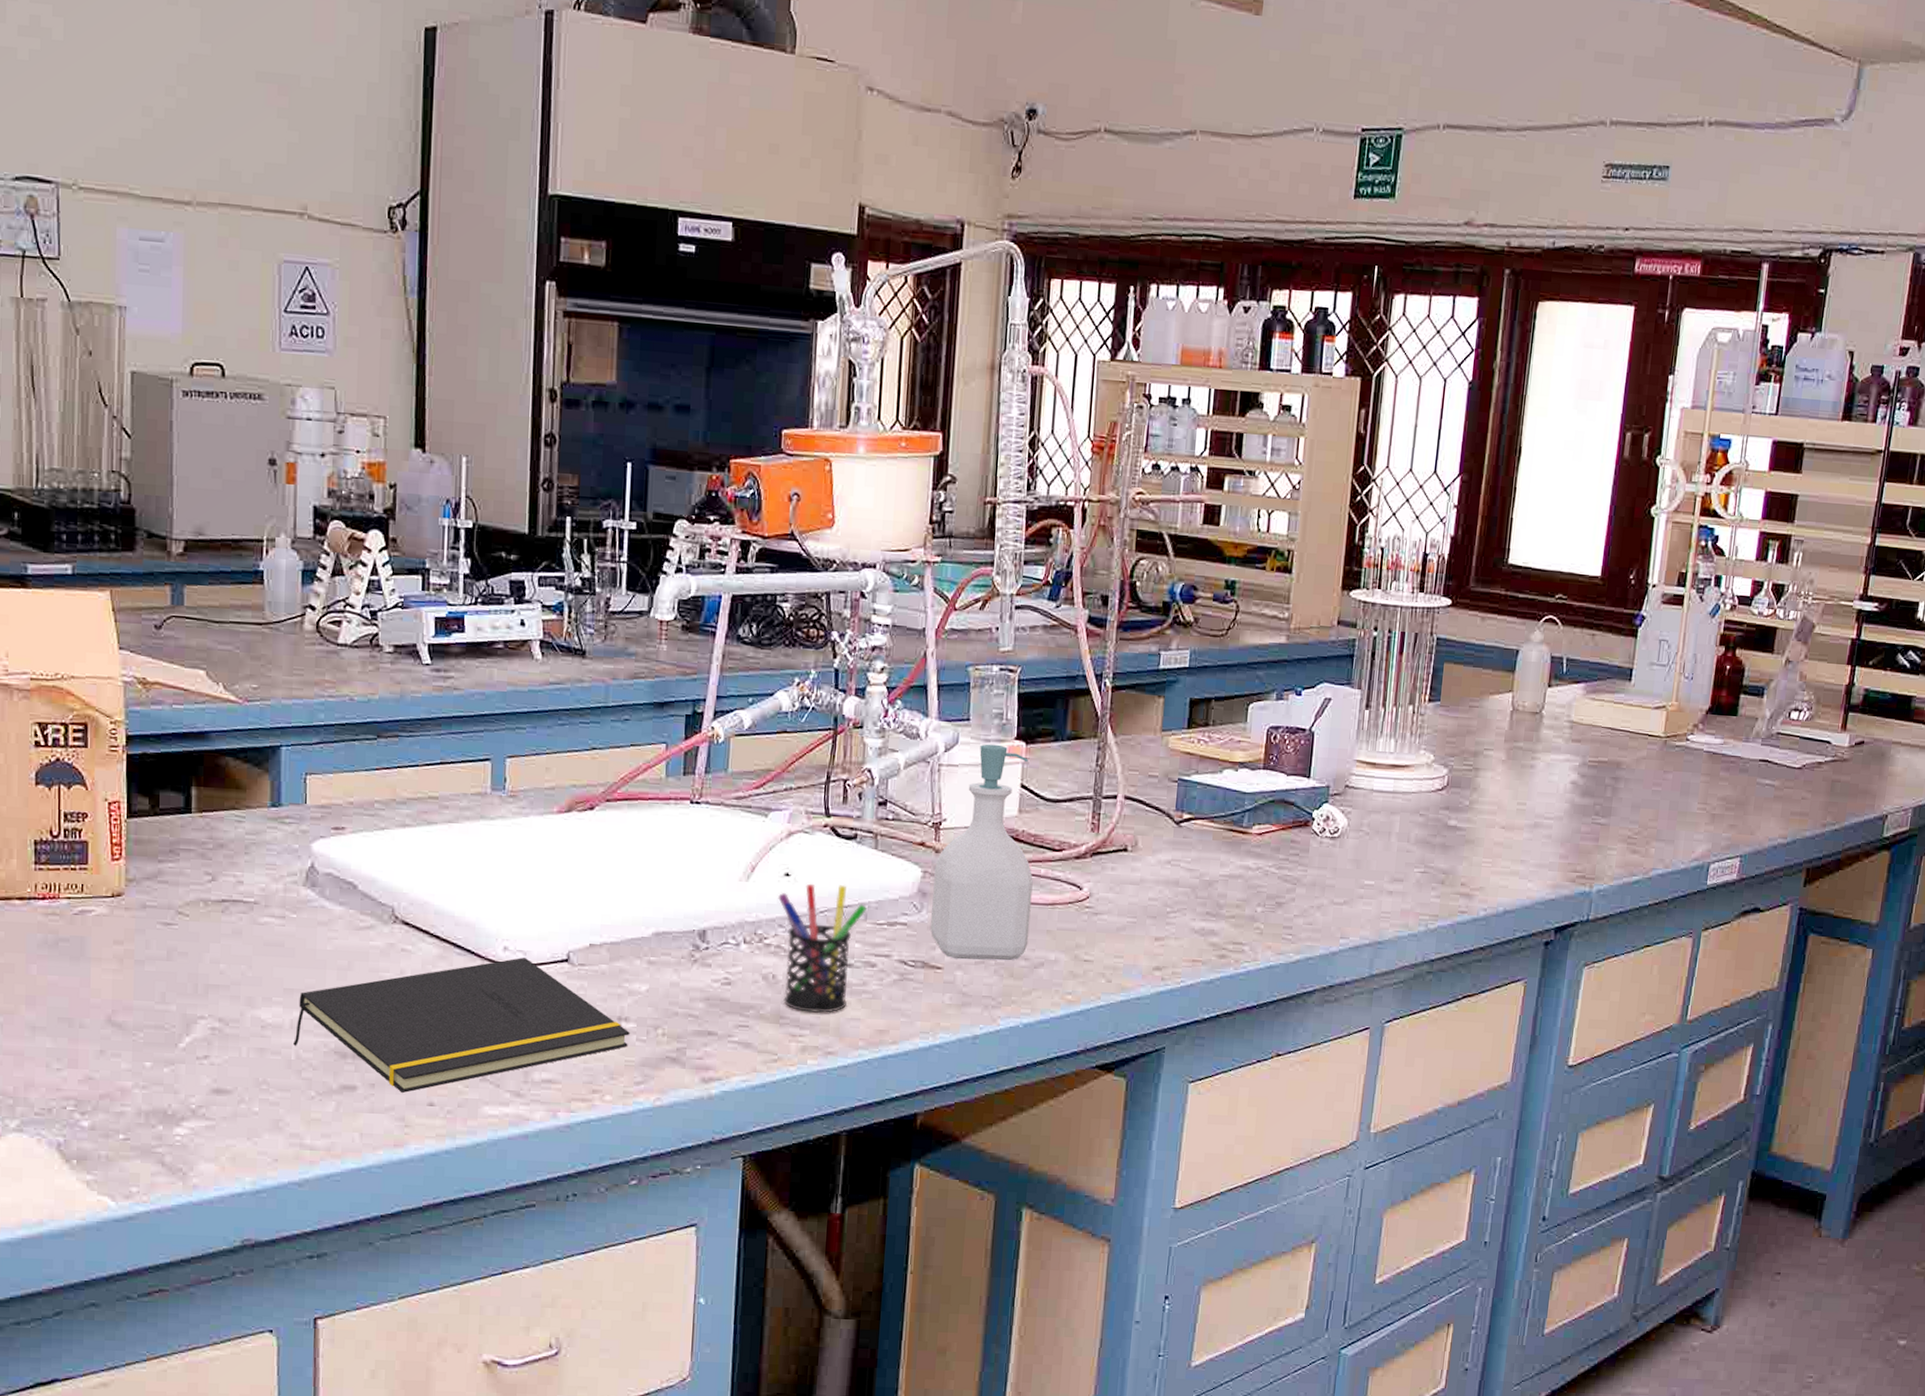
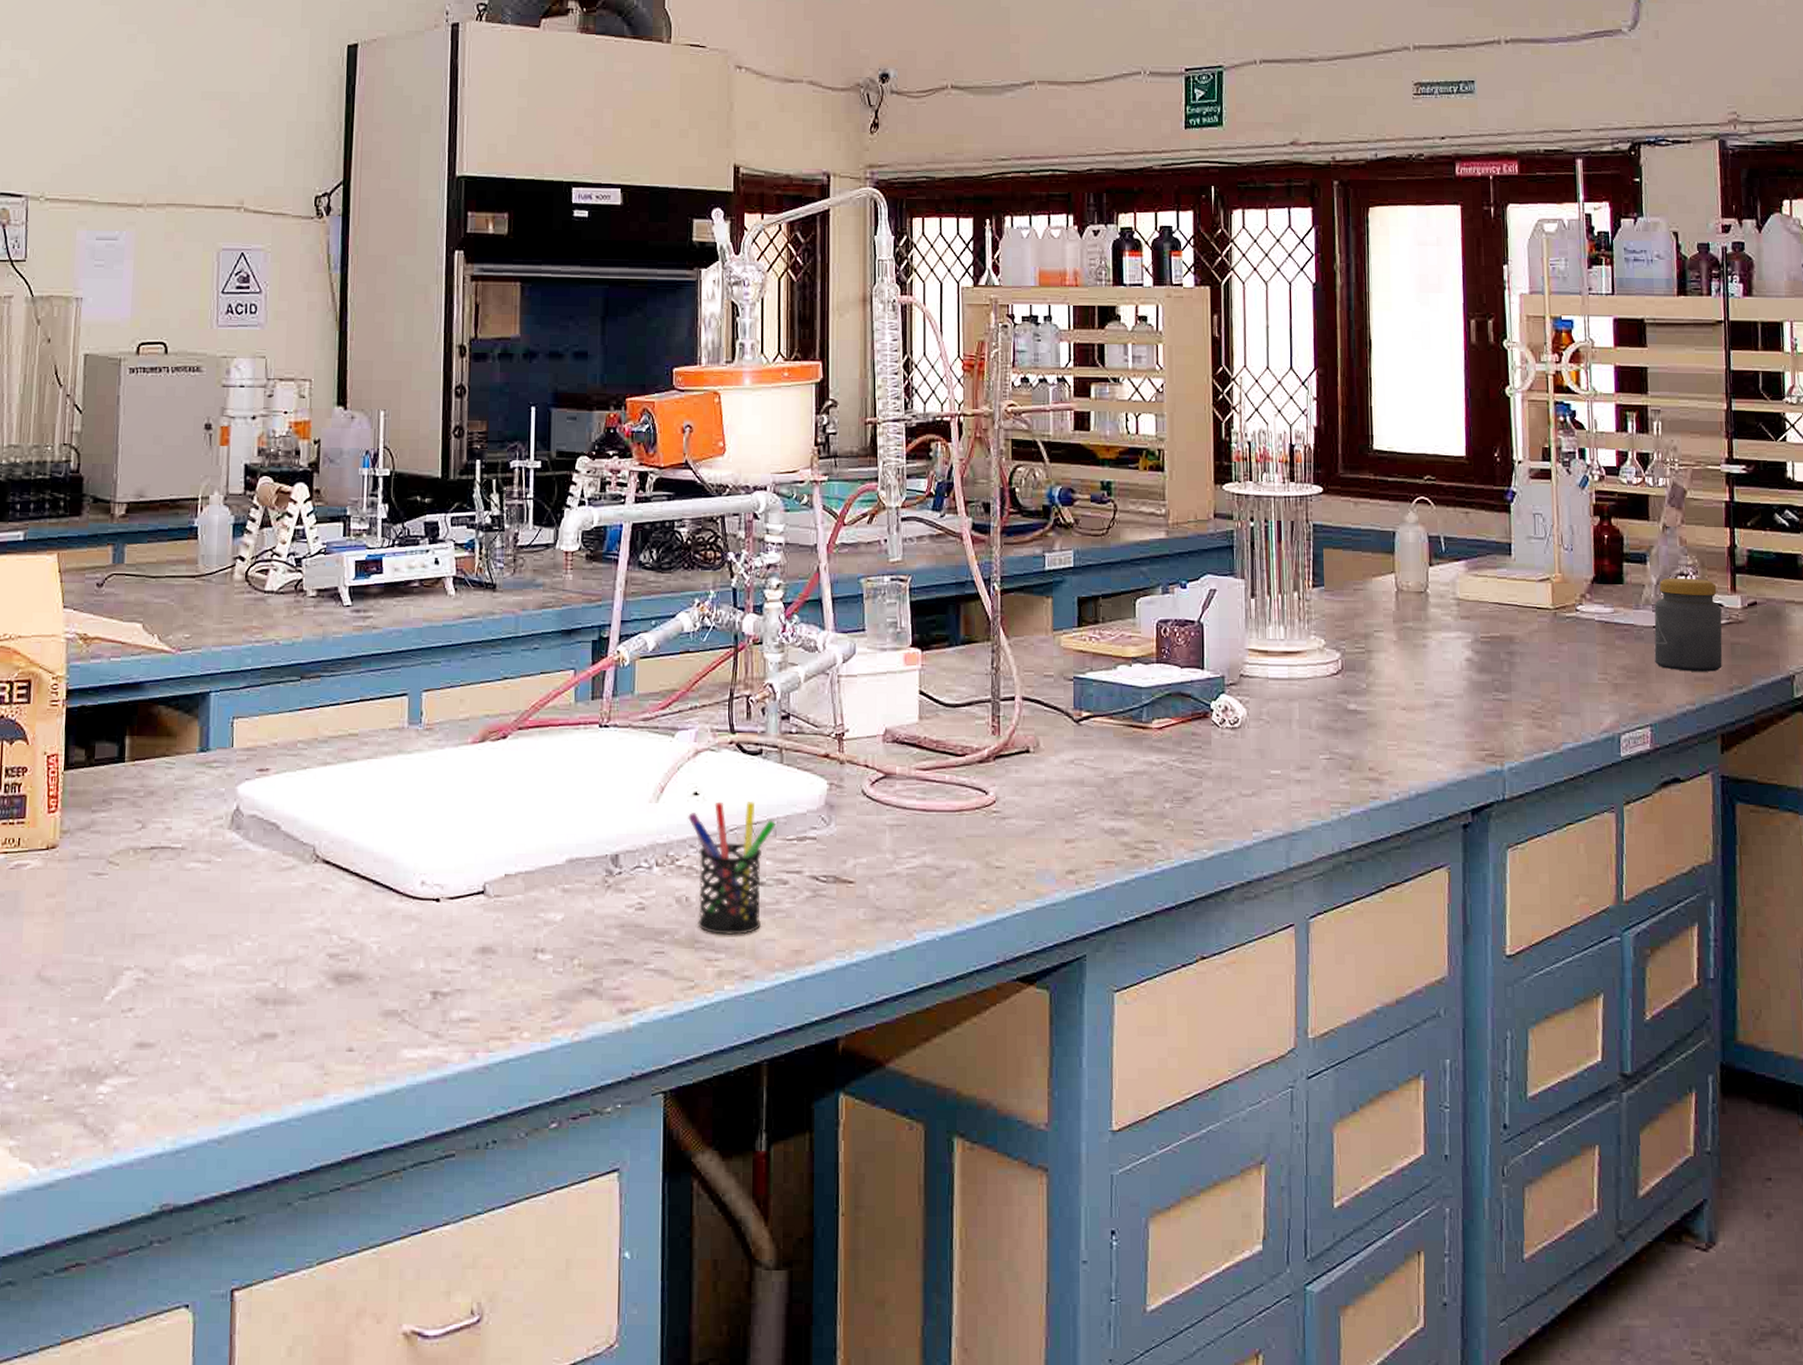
notepad: present [293,957,630,1093] -> none [216,892,546,1038]
soap bottle: present [930,744,1033,961] -> none [840,652,939,872]
jar: none [1755,712,1829,808] -> present [1654,578,1723,672]

